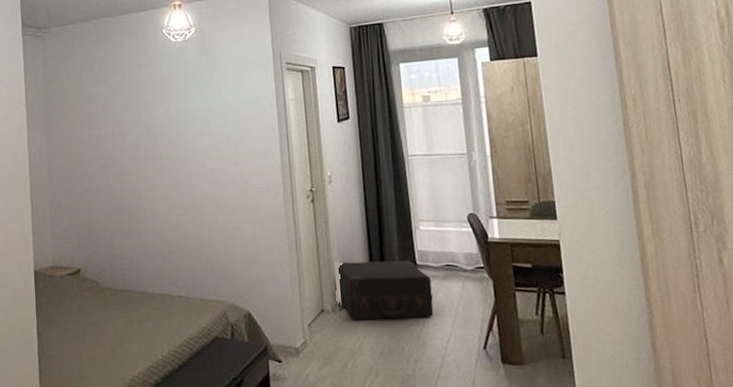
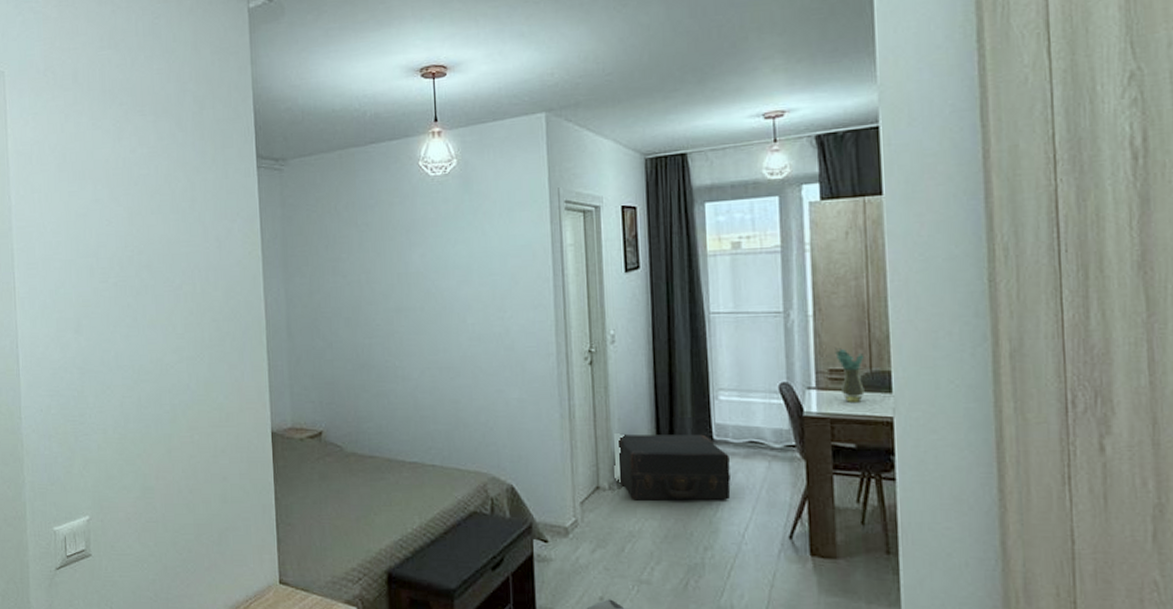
vase: none [509,182,536,229] -> present [835,347,865,402]

